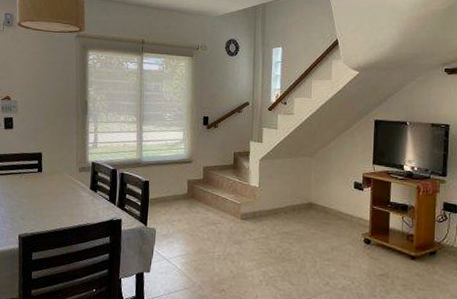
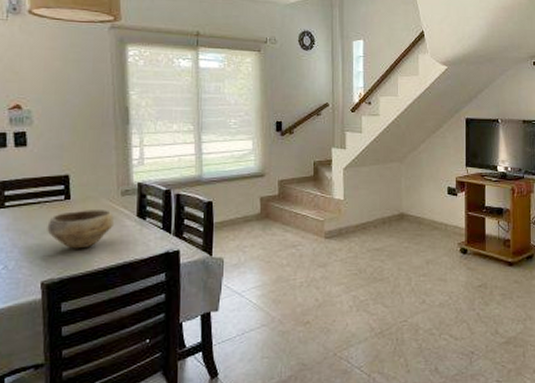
bowl: none [24,181,74,212] -> present [47,210,115,249]

